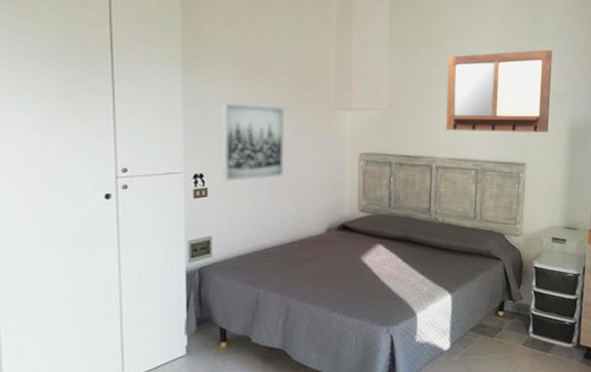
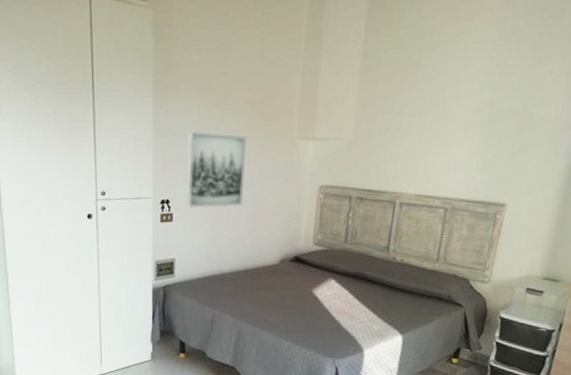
writing board: present [445,49,552,133] -> none [415,68,560,170]

